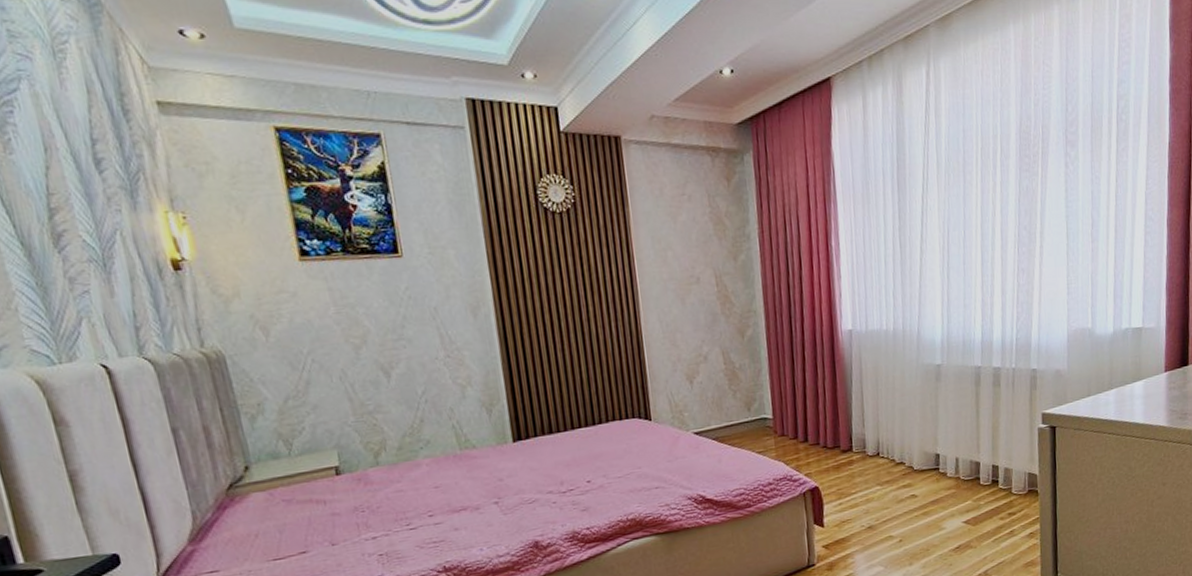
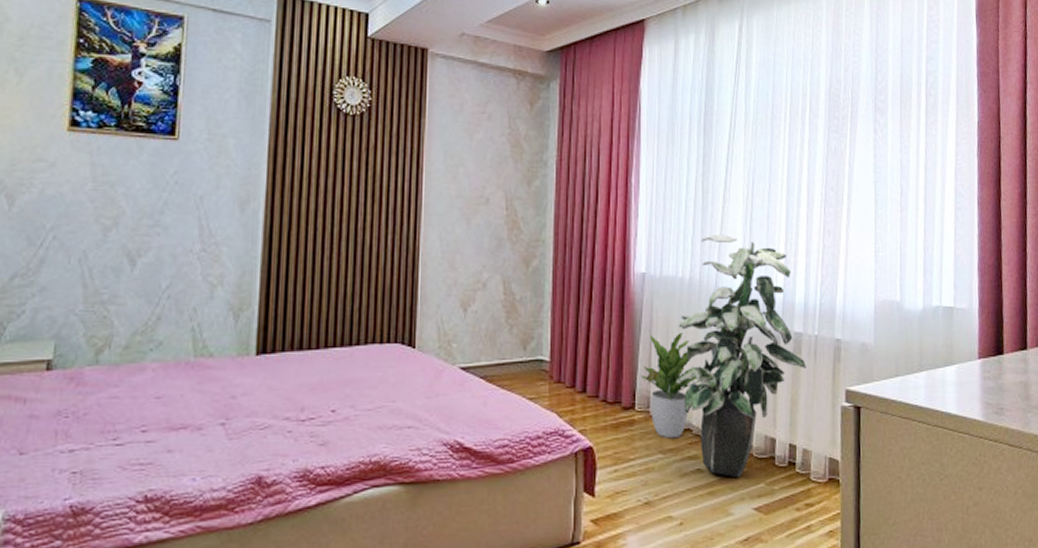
potted plant: none [855,379,909,473] -> present [640,332,700,439]
indoor plant: none [886,285,1005,499] -> present [676,235,806,478]

